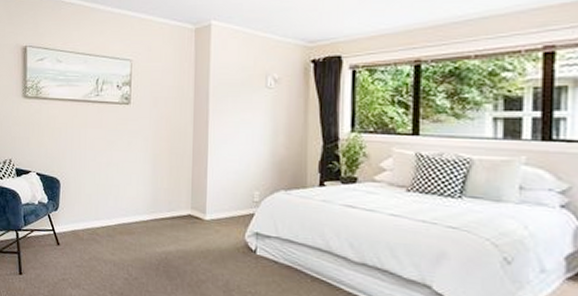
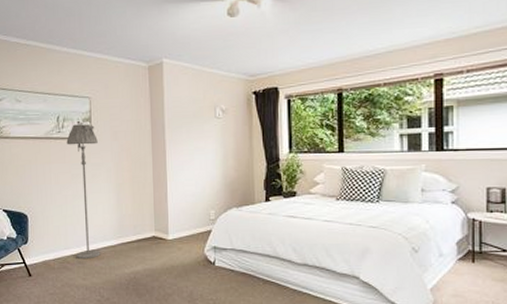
floor lamp: none [104,88,136,233] -> present [66,124,101,260]

